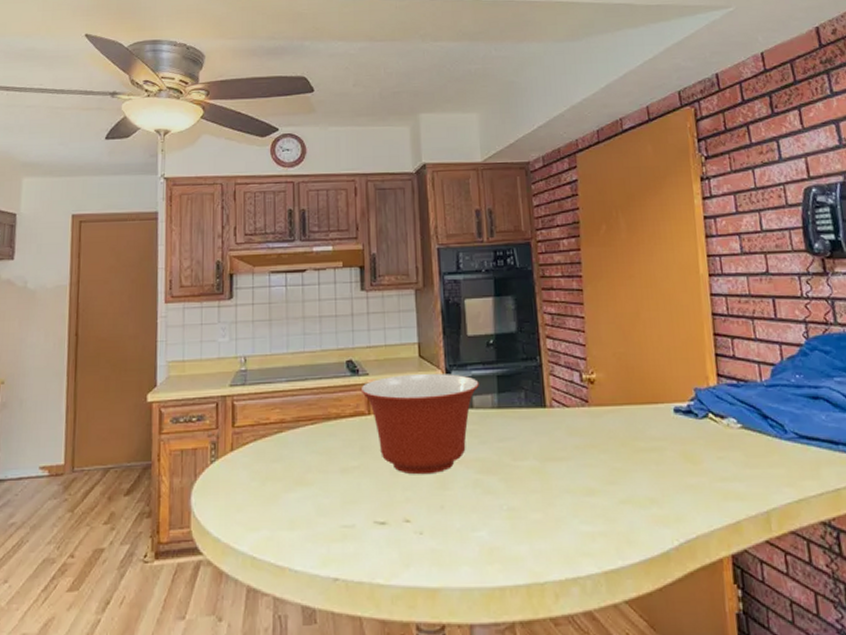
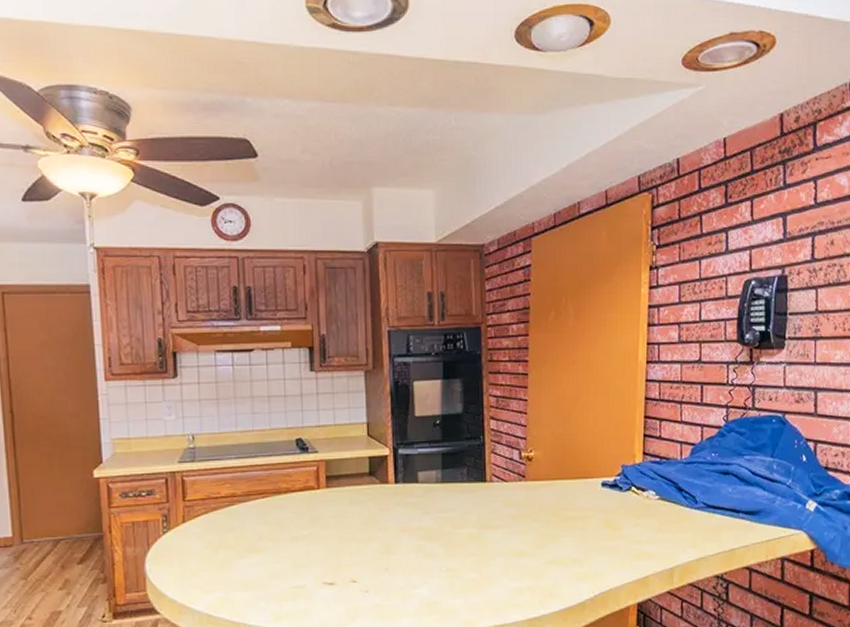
mixing bowl: present [360,373,479,475] -> none [310,451,424,542]

